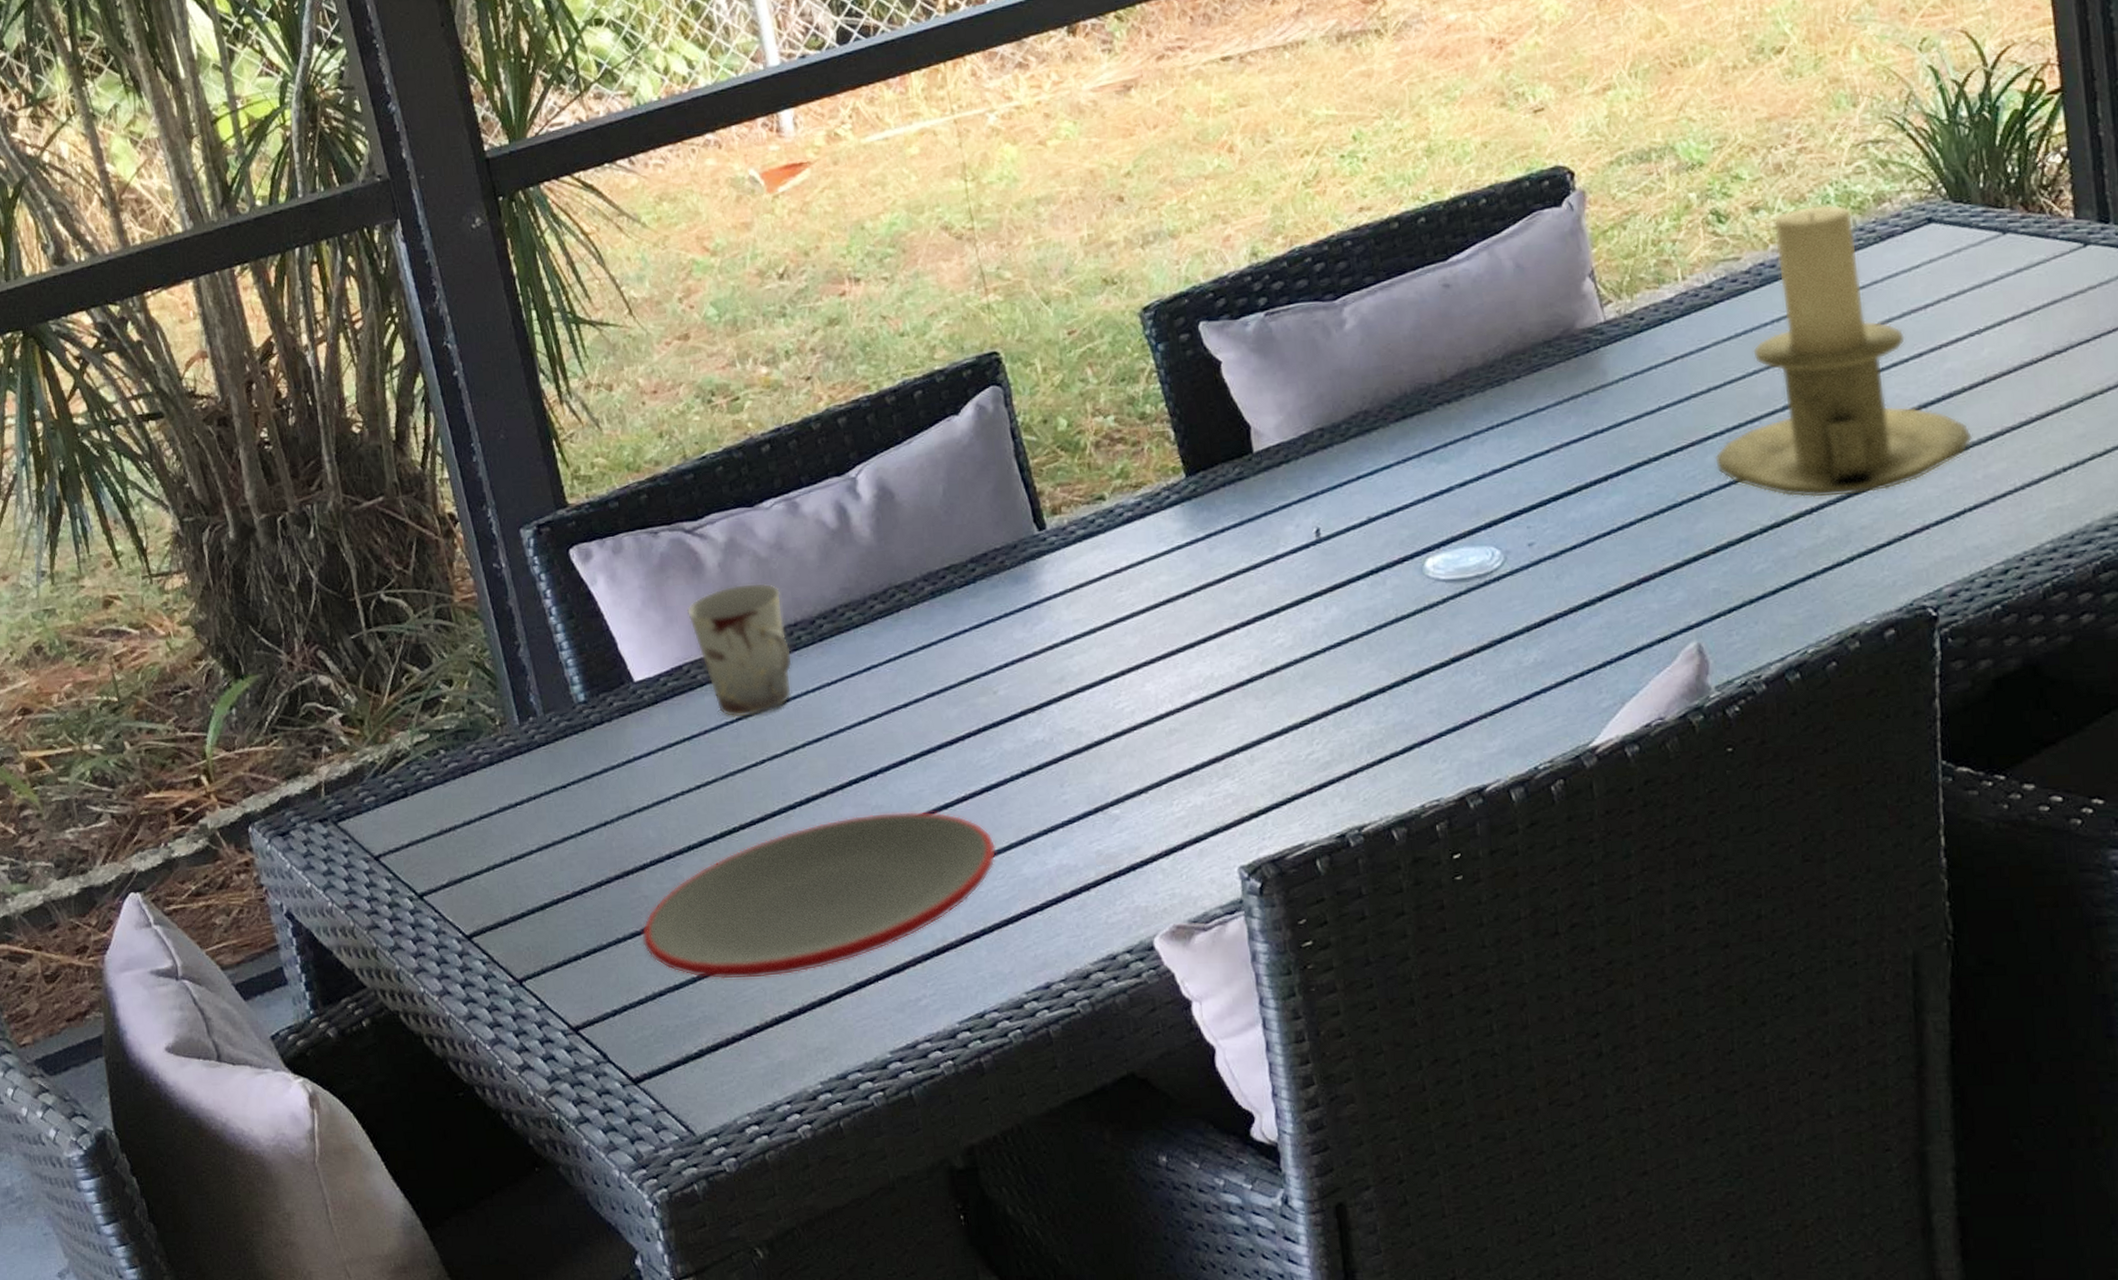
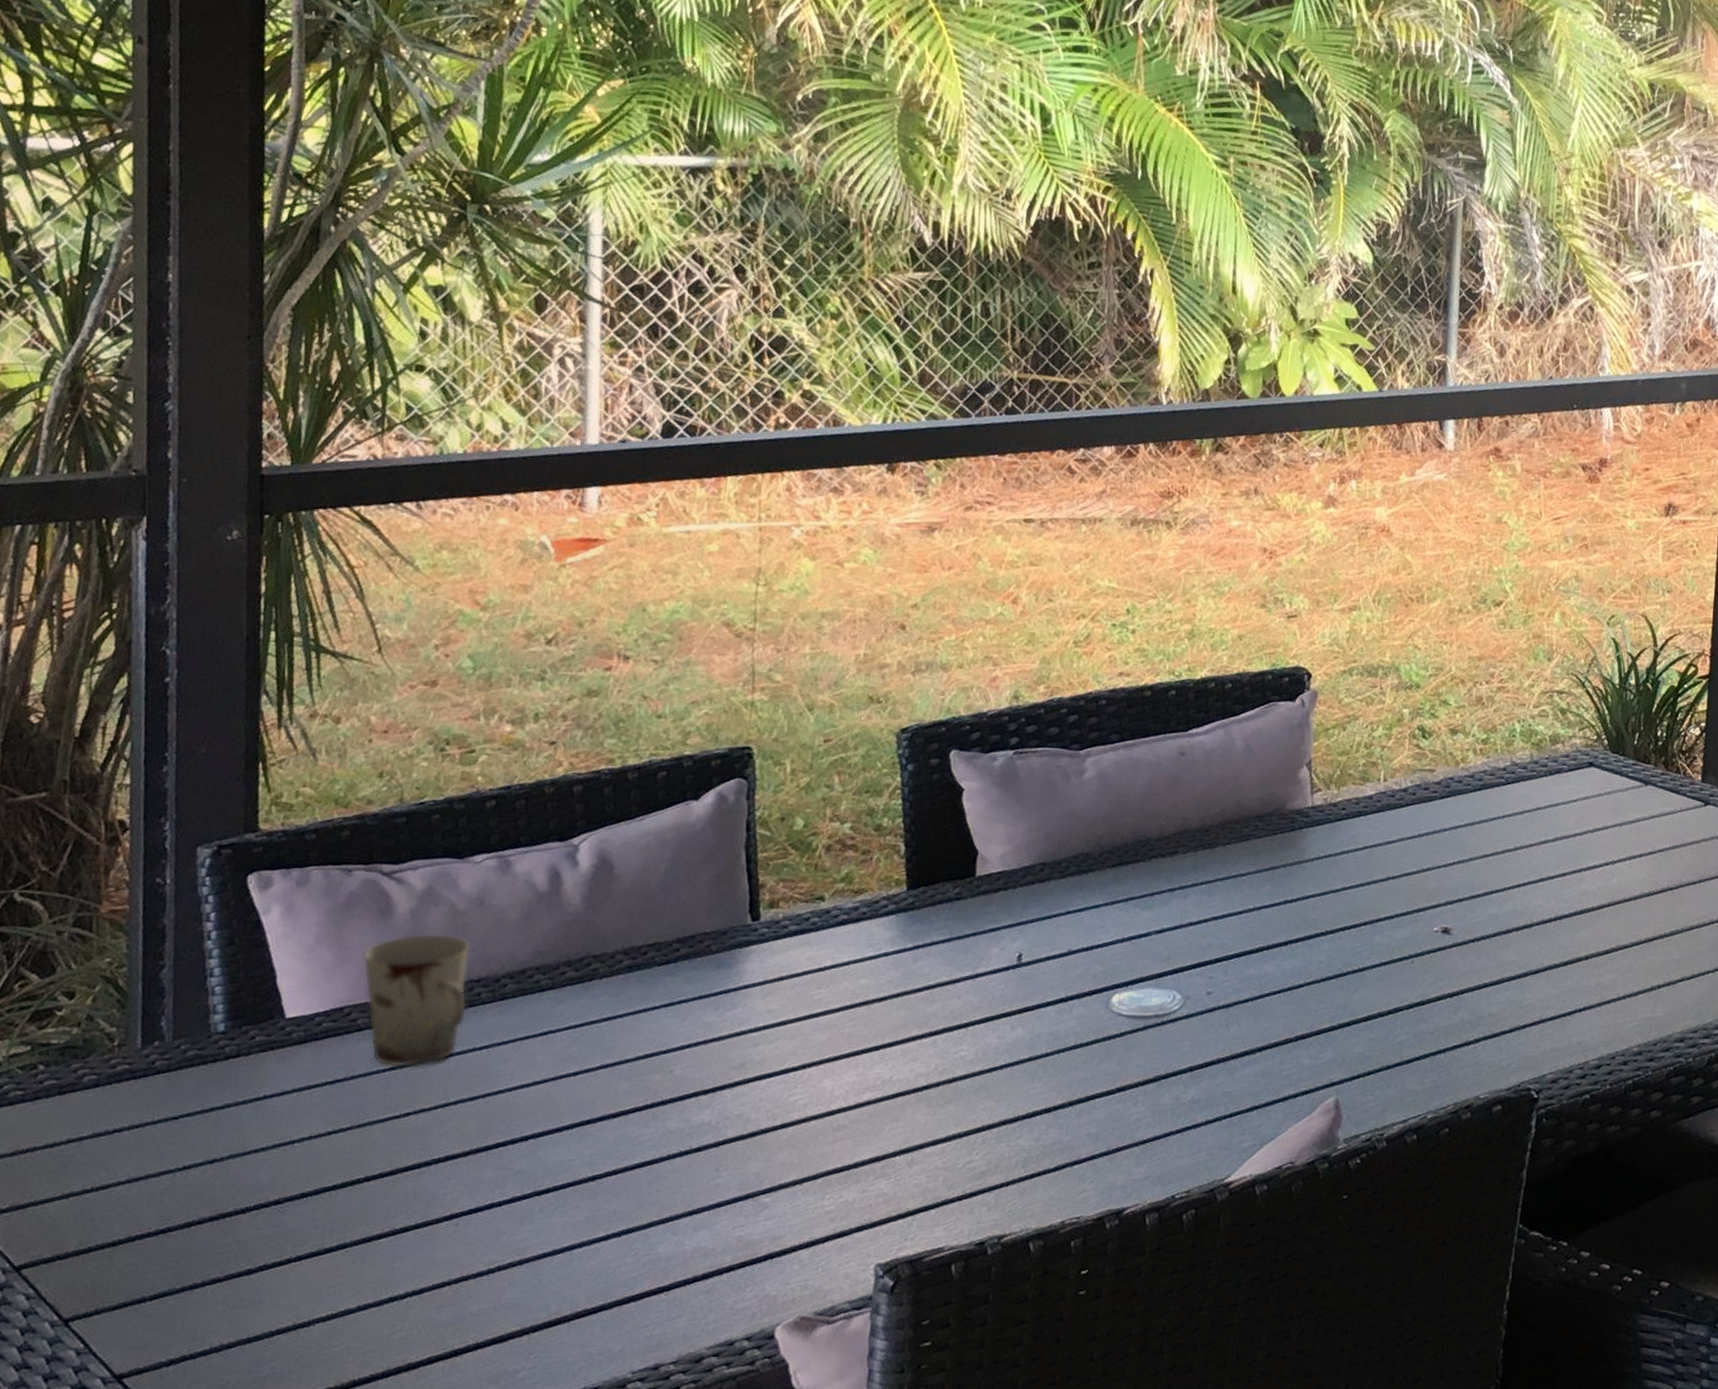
plate: present [641,810,997,980] -> none [222,1178,636,1338]
candle holder: present [1714,204,1974,499] -> none [1380,736,1593,987]

